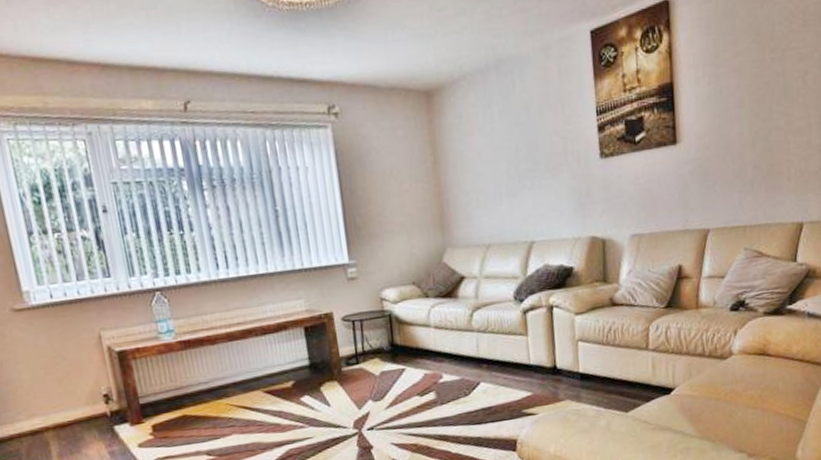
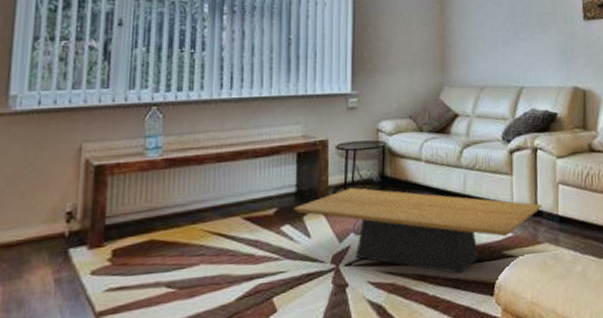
coffee table: none [309,357,561,433] -> present [293,188,542,274]

